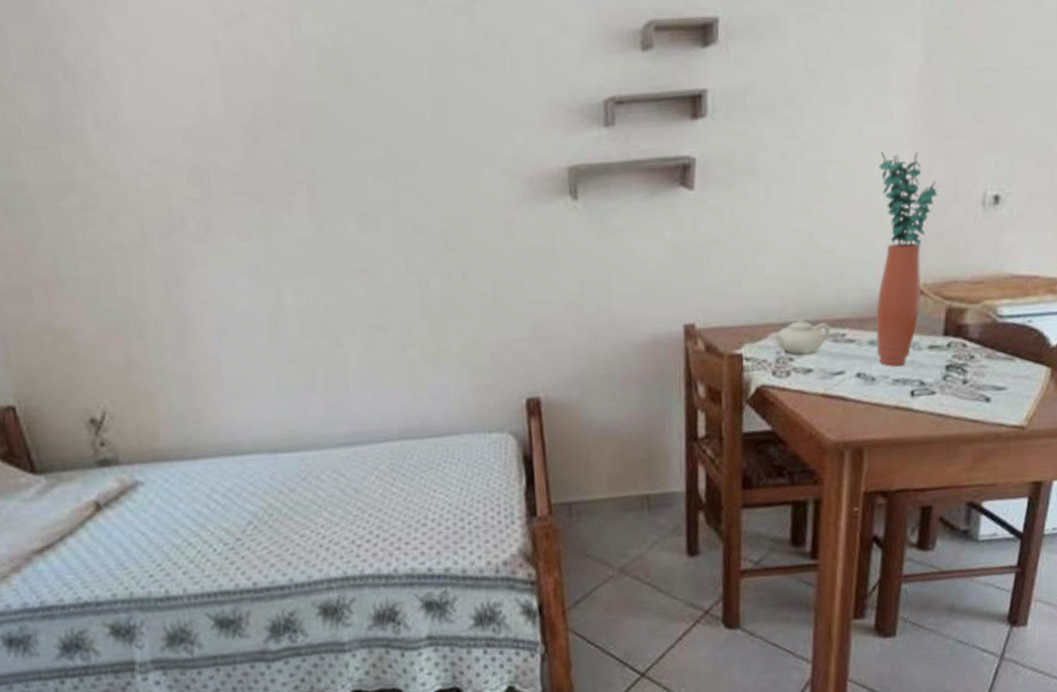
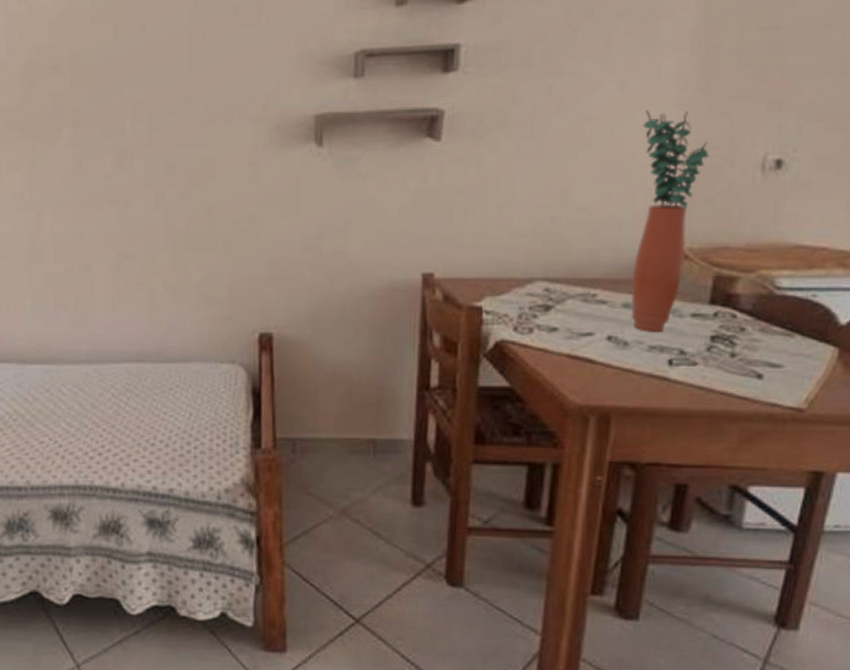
teapot: present [772,318,831,356] -> none [516,275,581,313]

